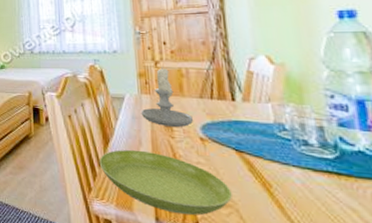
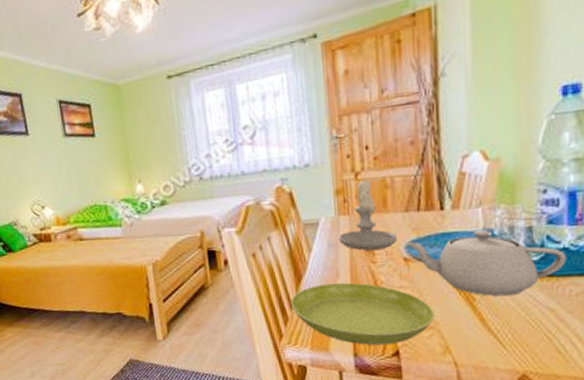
teapot: none [201,123,364,189] -> present [405,230,567,297]

